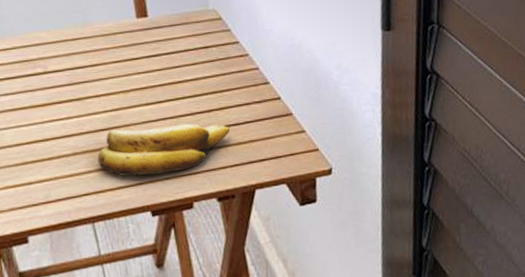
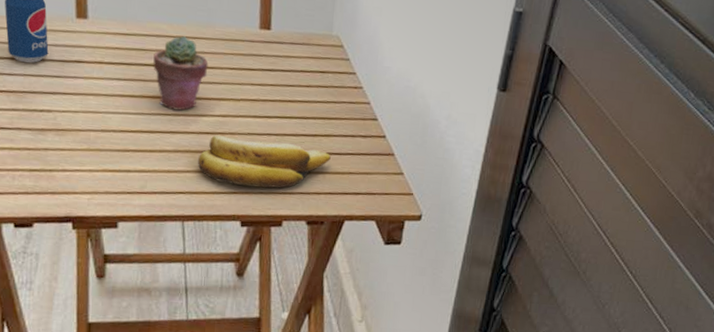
potted succulent: none [36,40,93,114] -> present [153,36,209,111]

